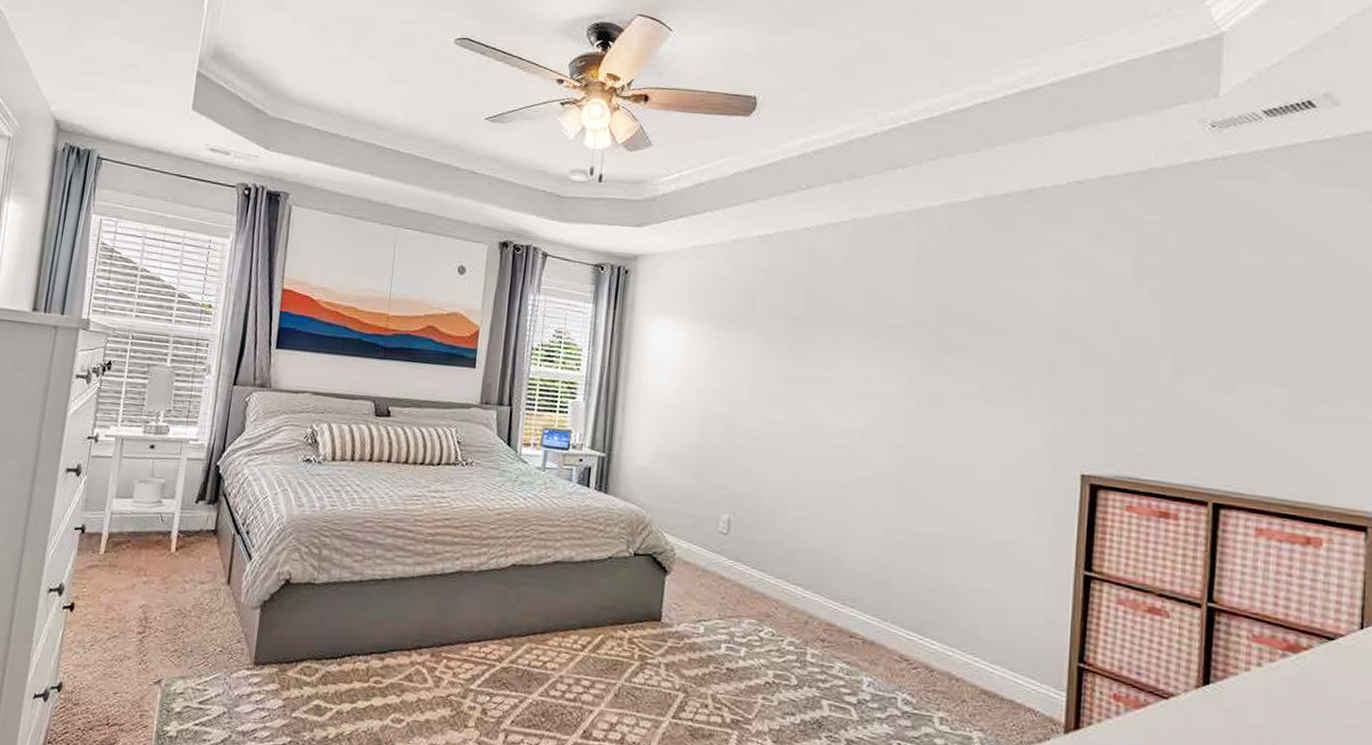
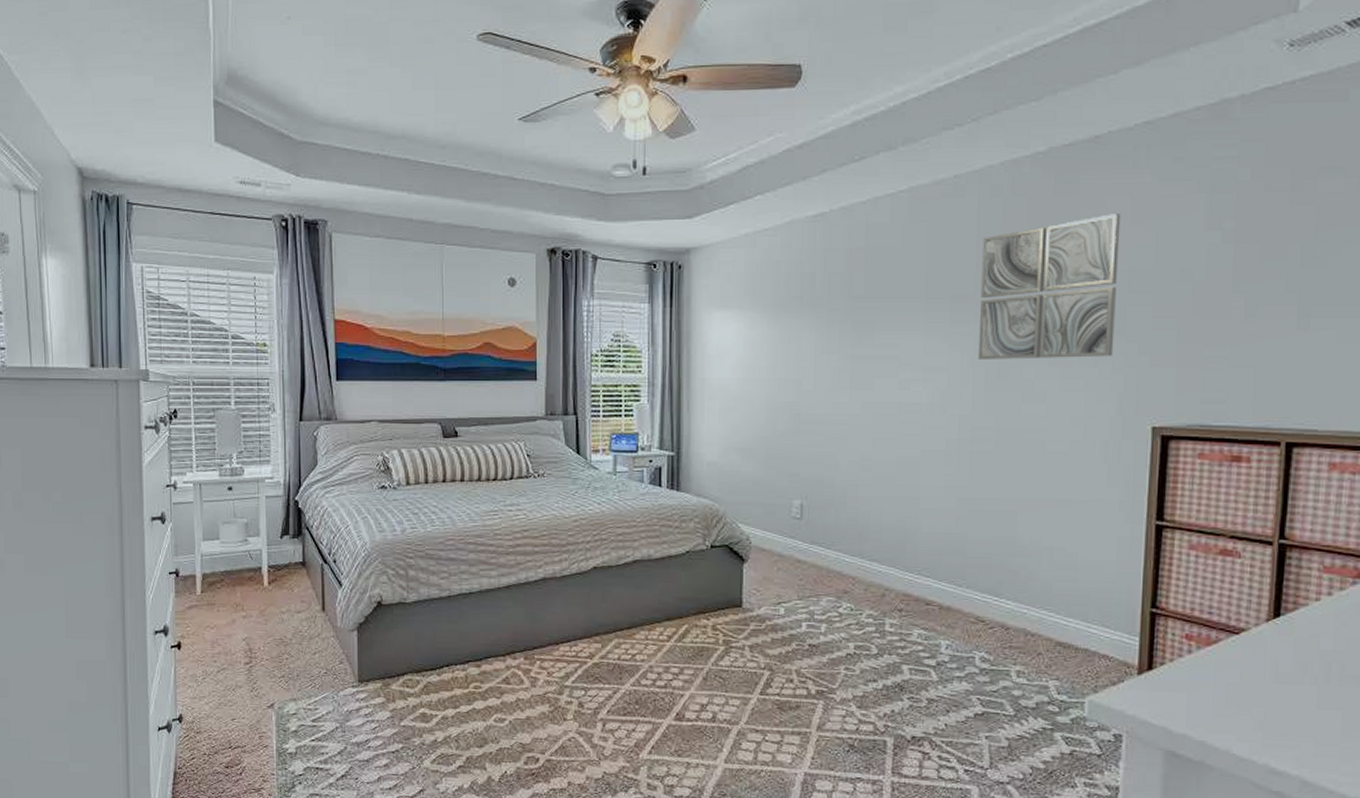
wall art: none [911,263,1053,401] -> present [977,214,1121,360]

